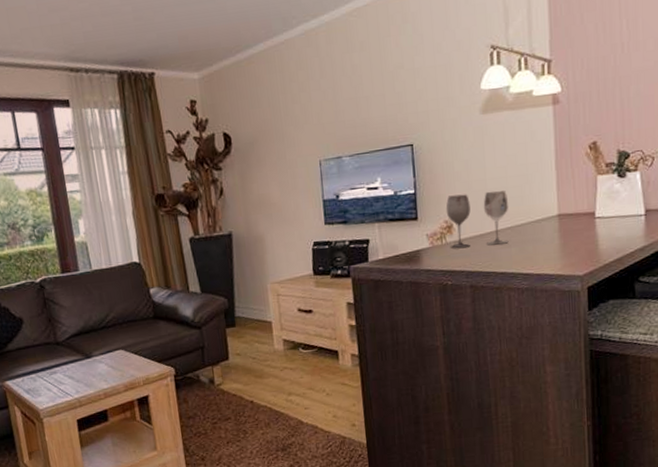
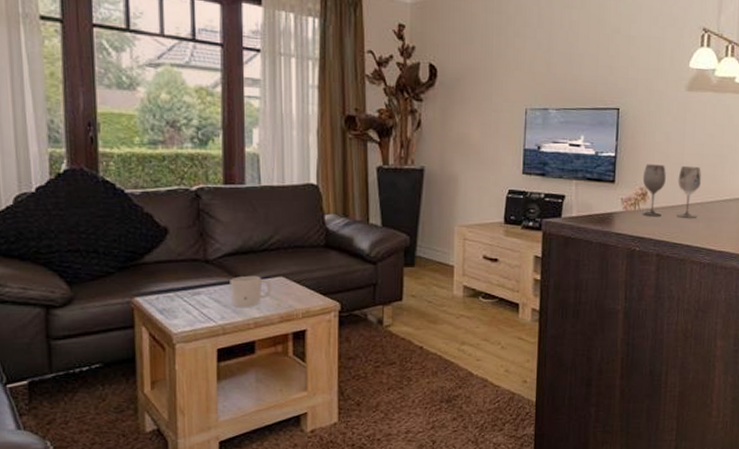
mug: none [78,351,115,382] -> present [230,275,272,308]

